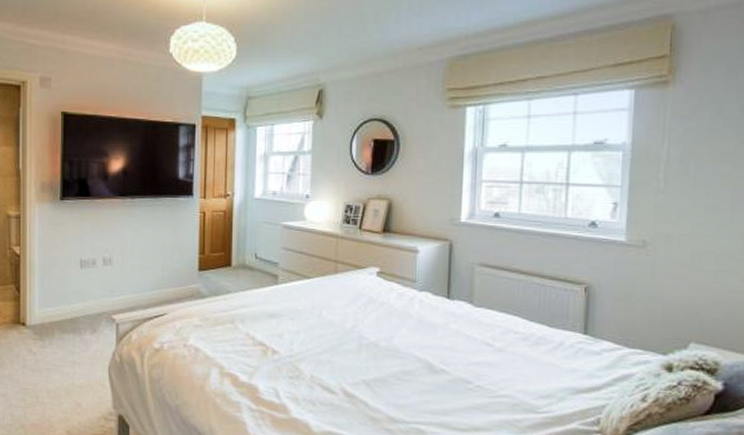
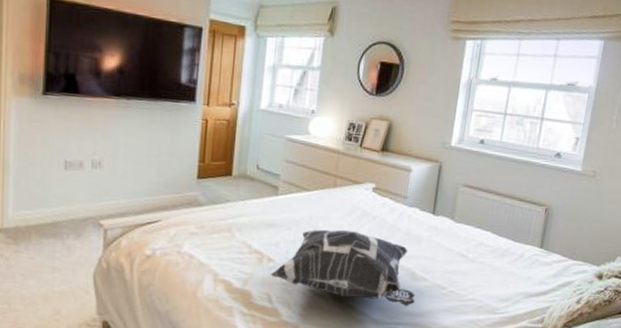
decorative pillow: none [275,318,437,404] -> present [270,229,415,307]

